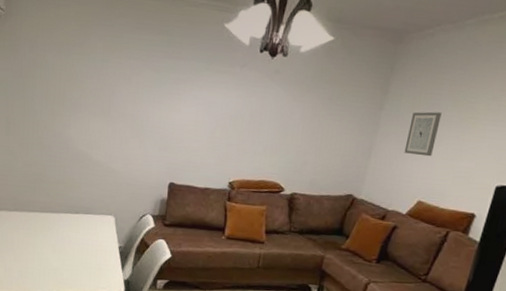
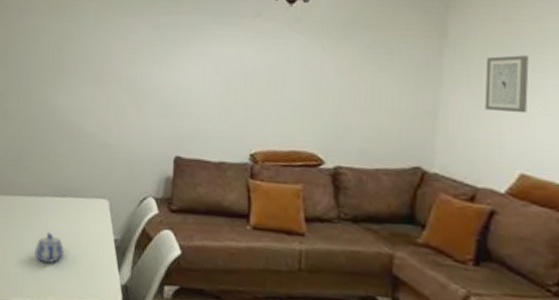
teapot: none [53,241,78,265] -> present [34,232,64,264]

